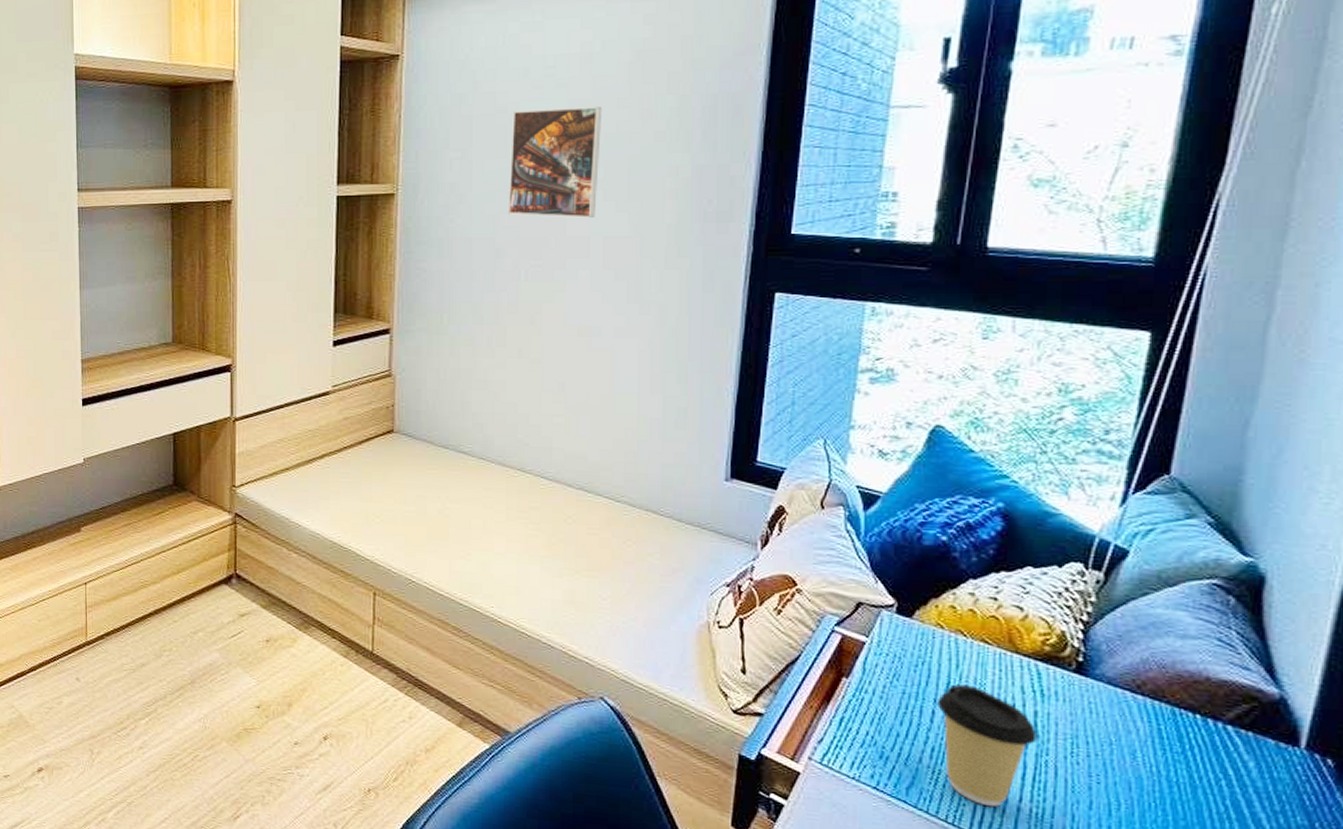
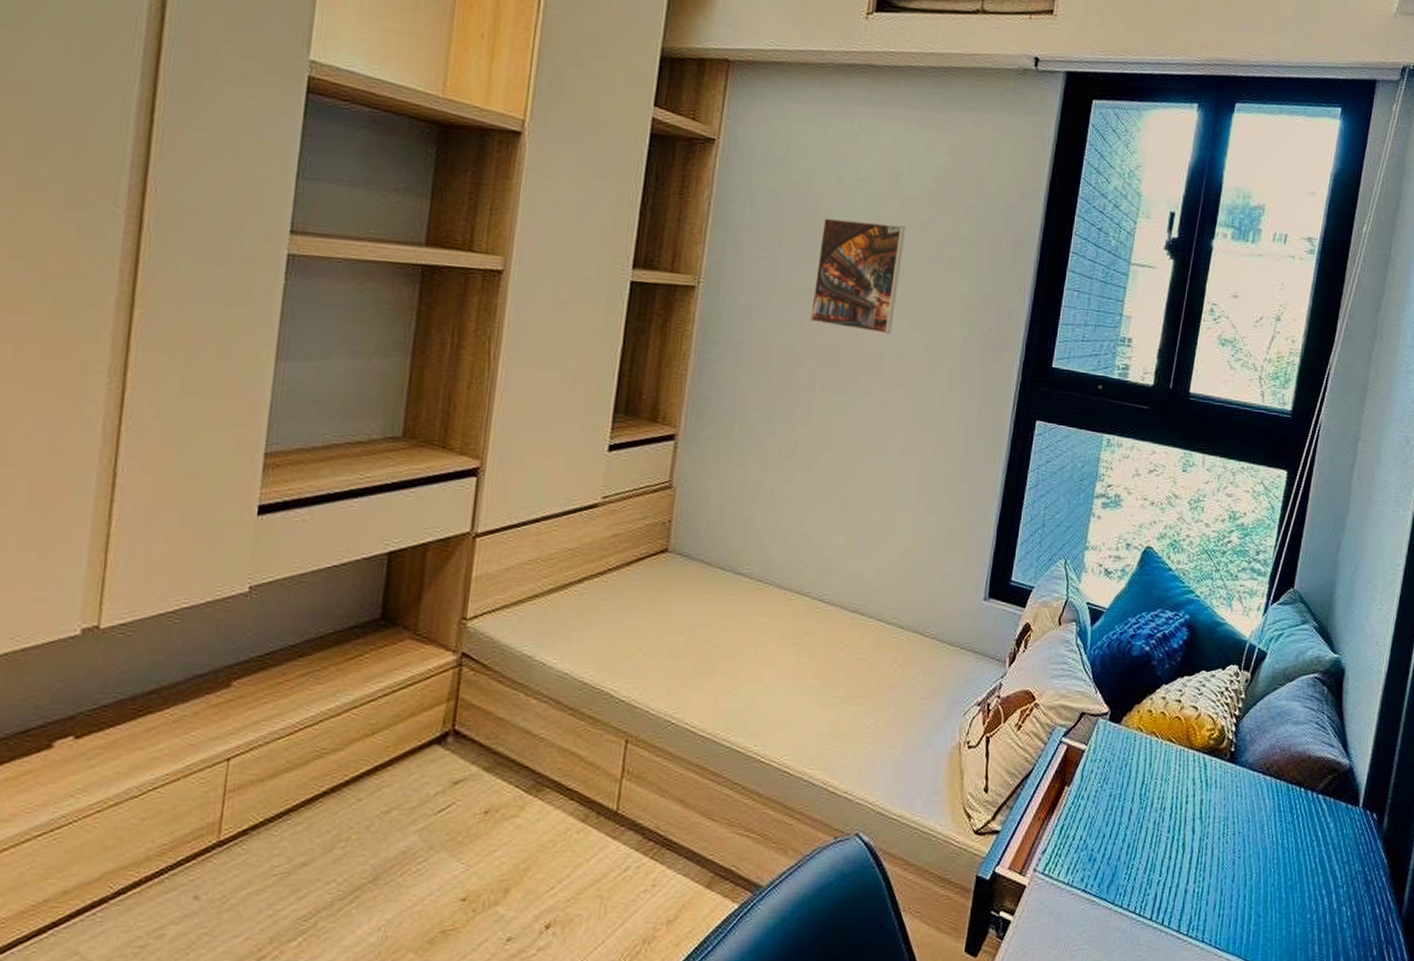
coffee cup: present [937,684,1038,807] -> none [1134,781,1202,892]

